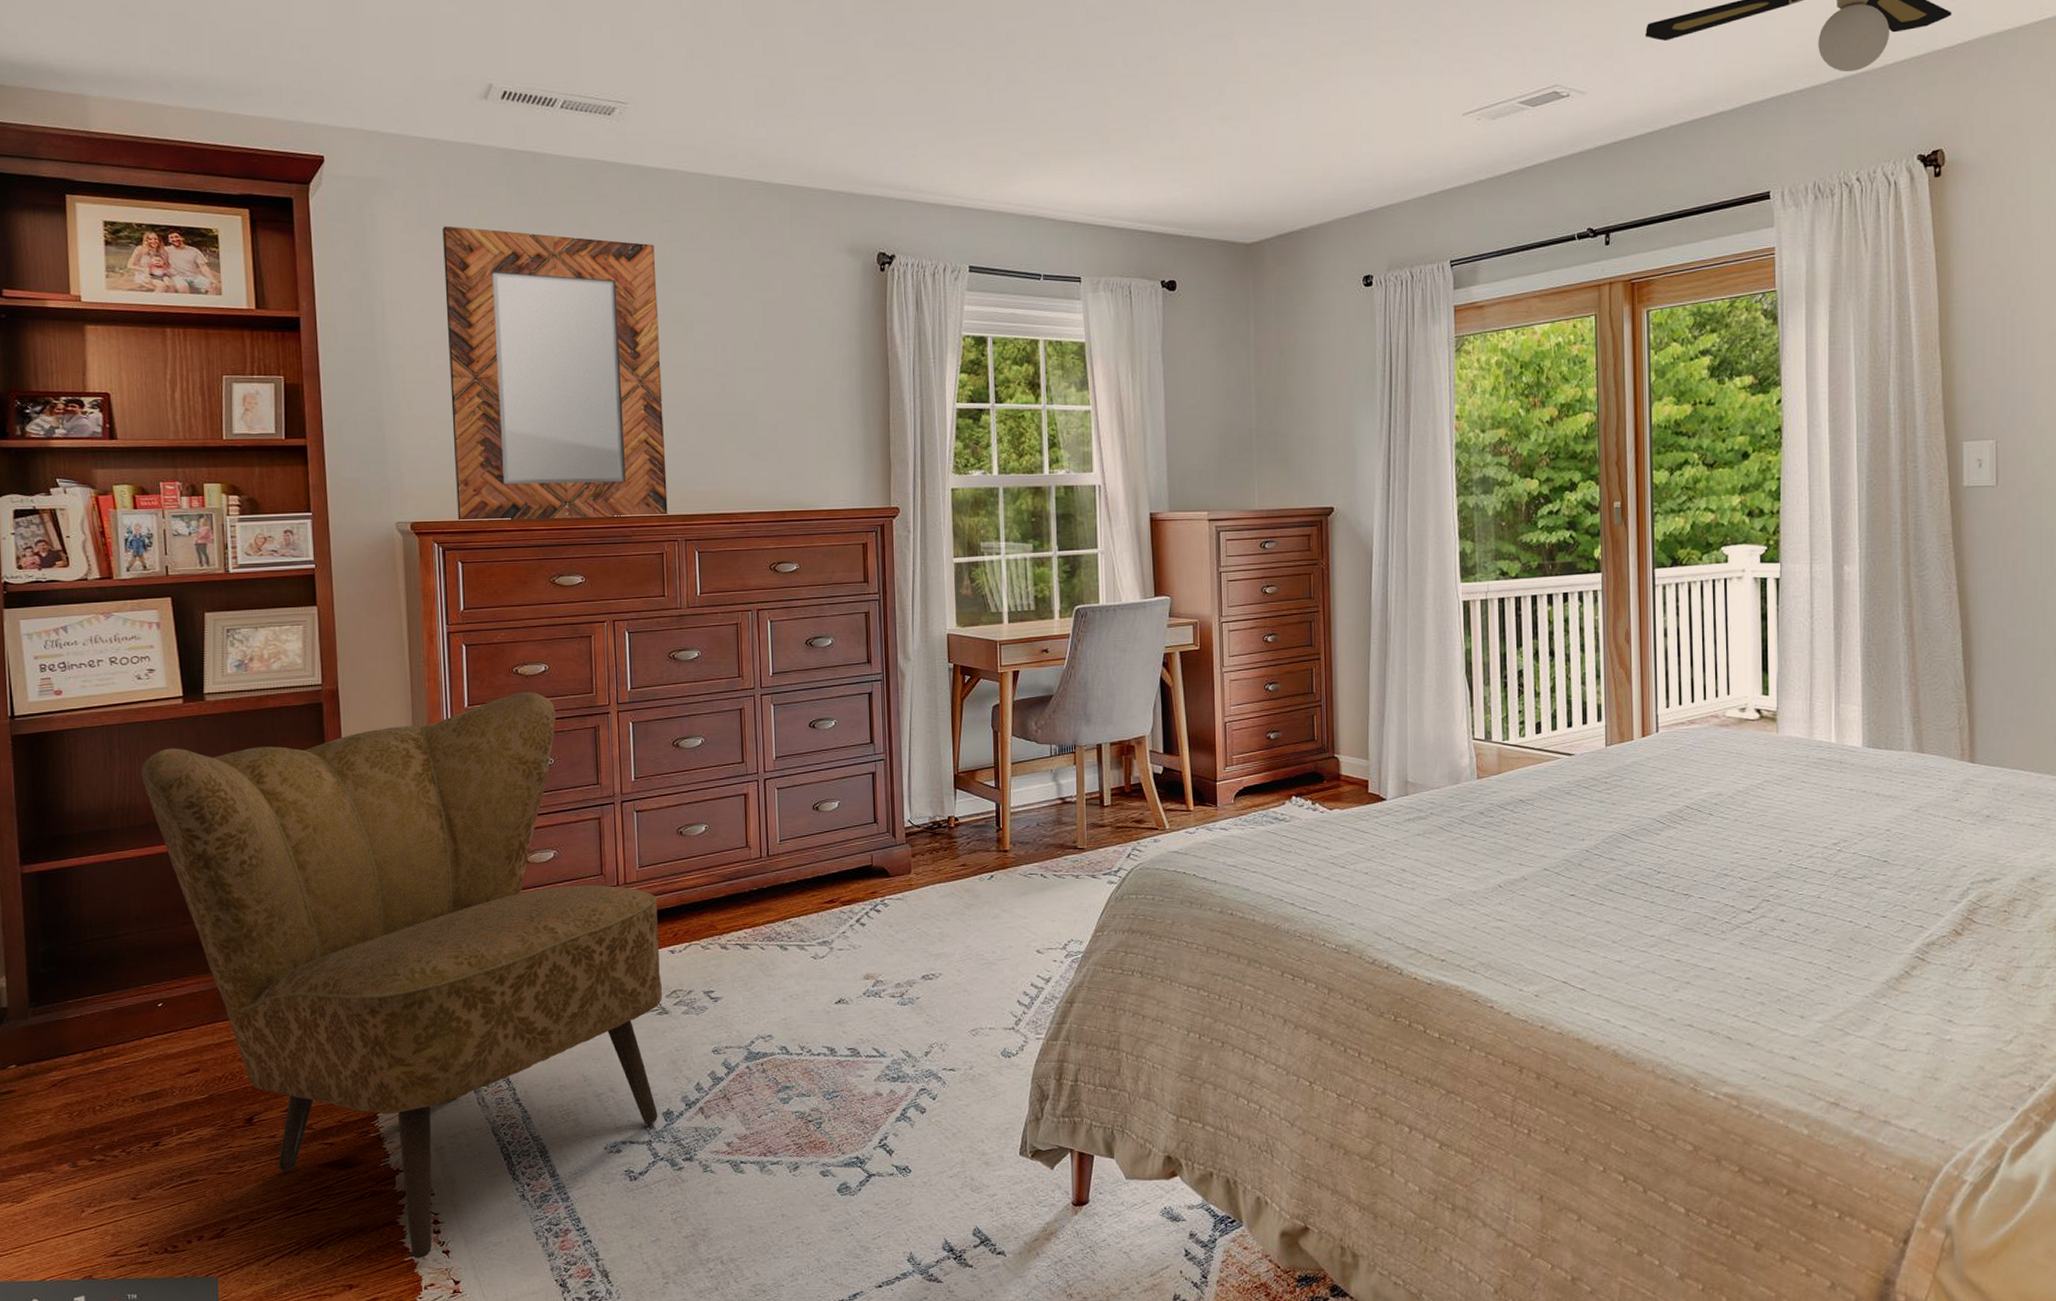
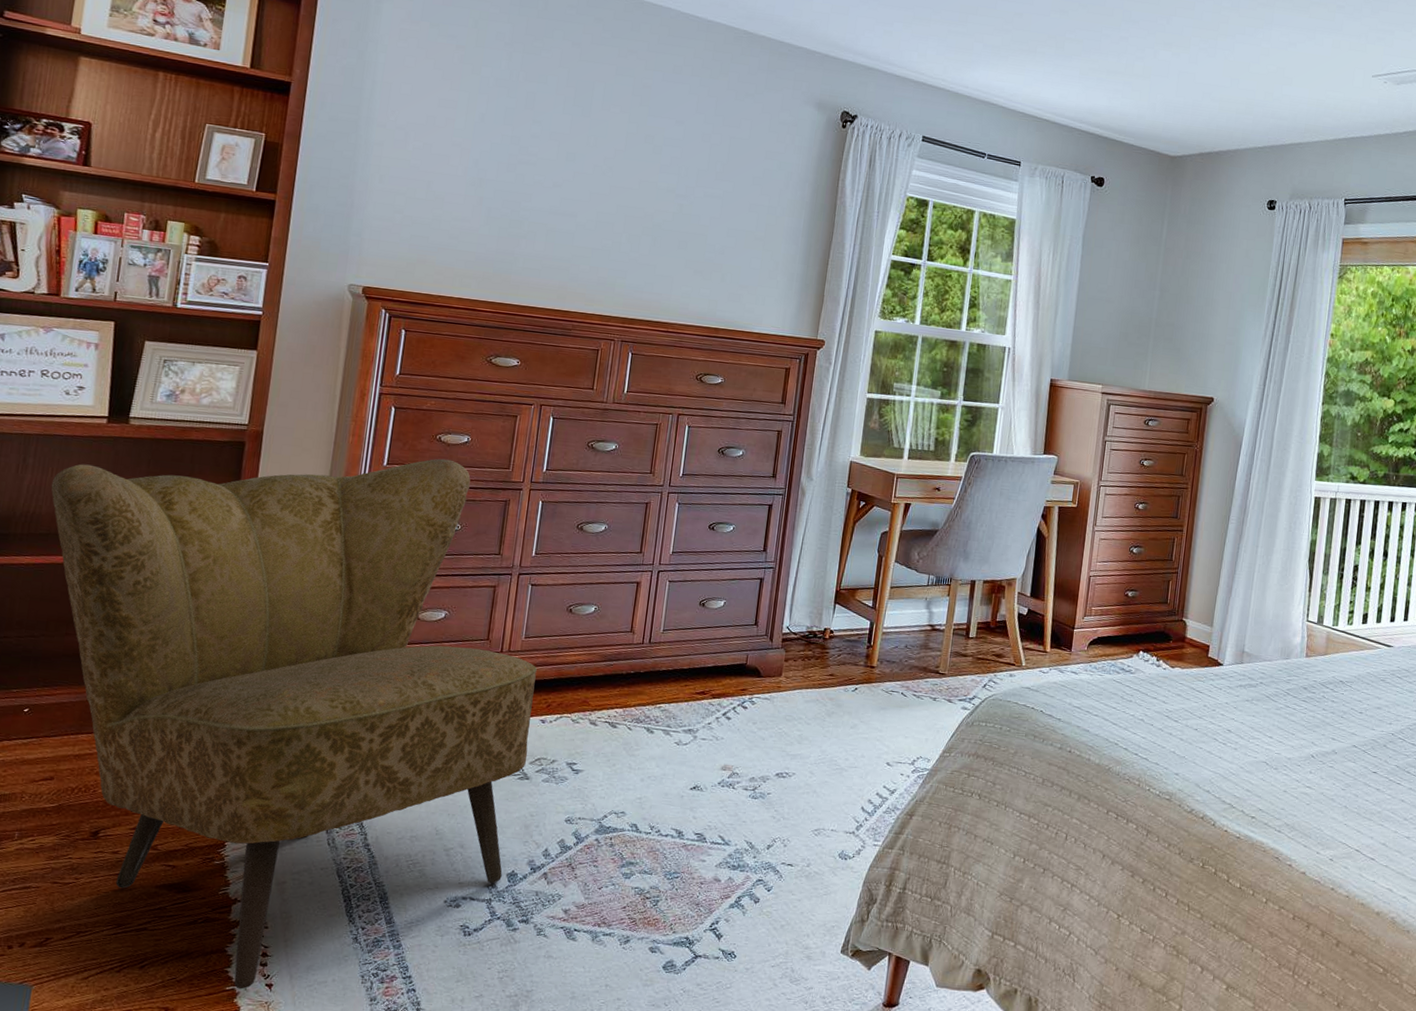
home mirror: present [442,226,668,522] -> none [408,22,638,317]

